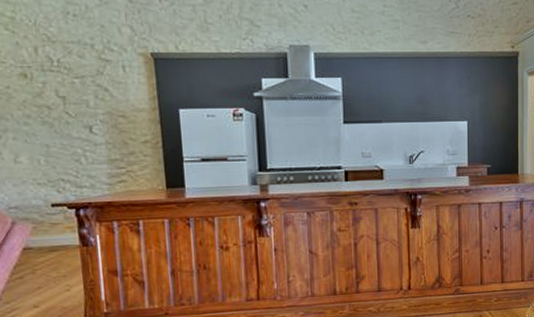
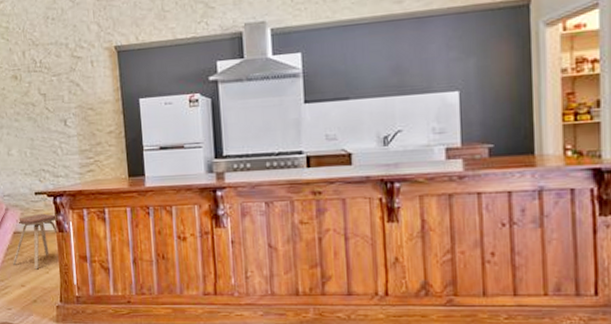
music stool: none [21,226,82,288] -> present [12,213,59,270]

